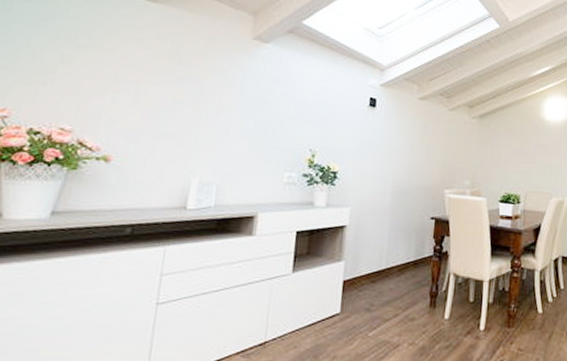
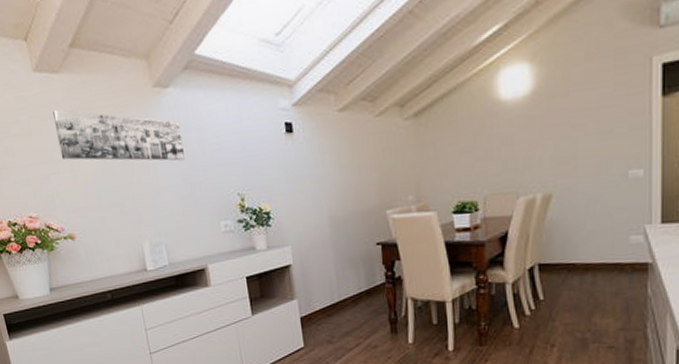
wall art: none [128,33,270,109] -> present [53,110,185,161]

